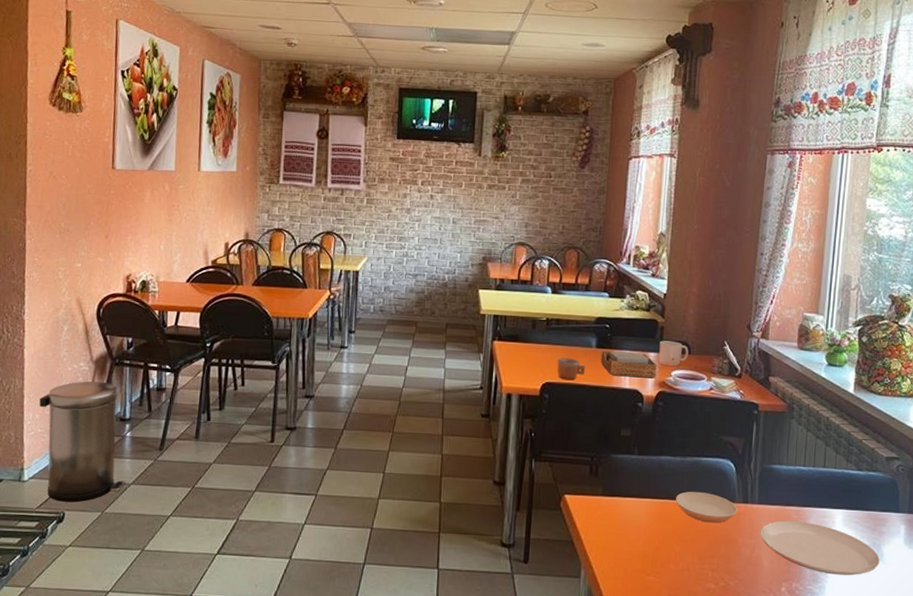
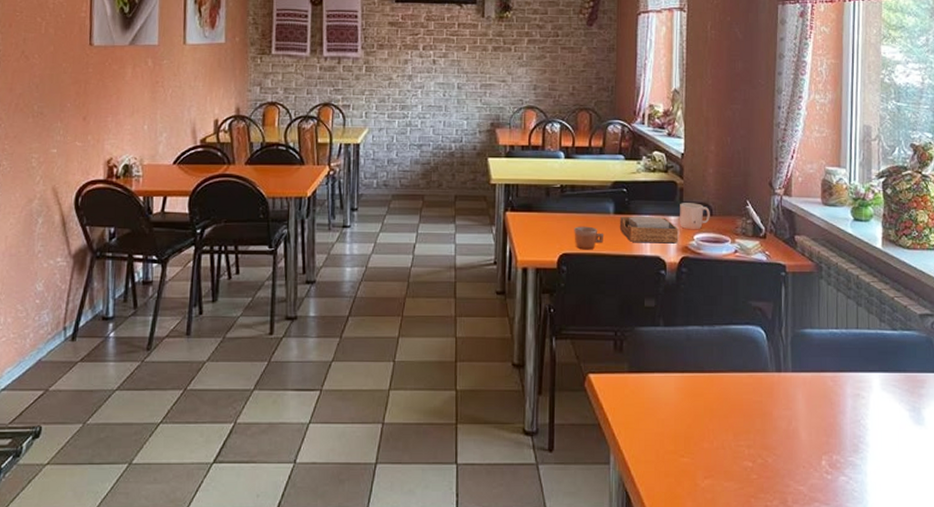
pedal bin: present [39,381,126,503] -> none [11,277,110,414]
saucer: present [676,491,738,523] -> none [706,362,771,395]
plate: present [760,520,880,576] -> none [796,388,921,444]

